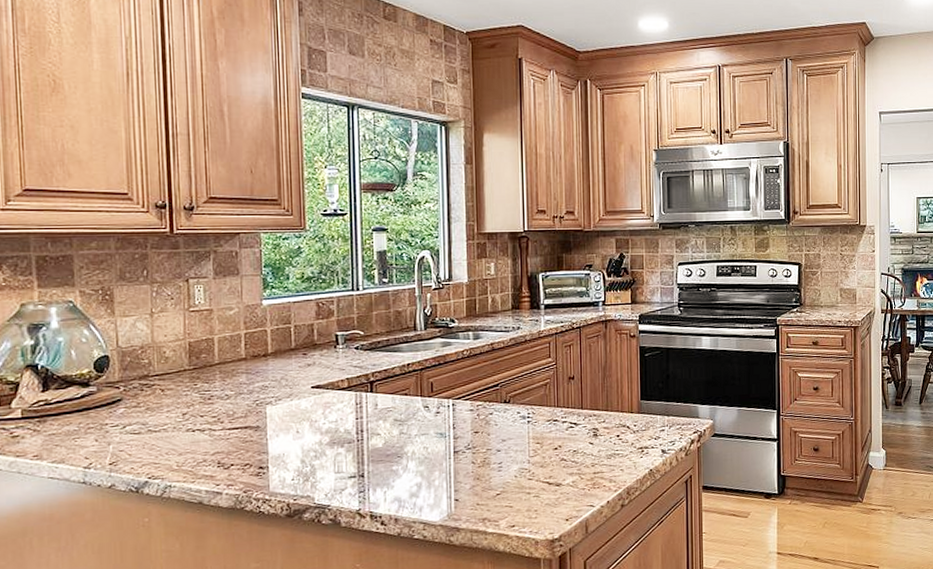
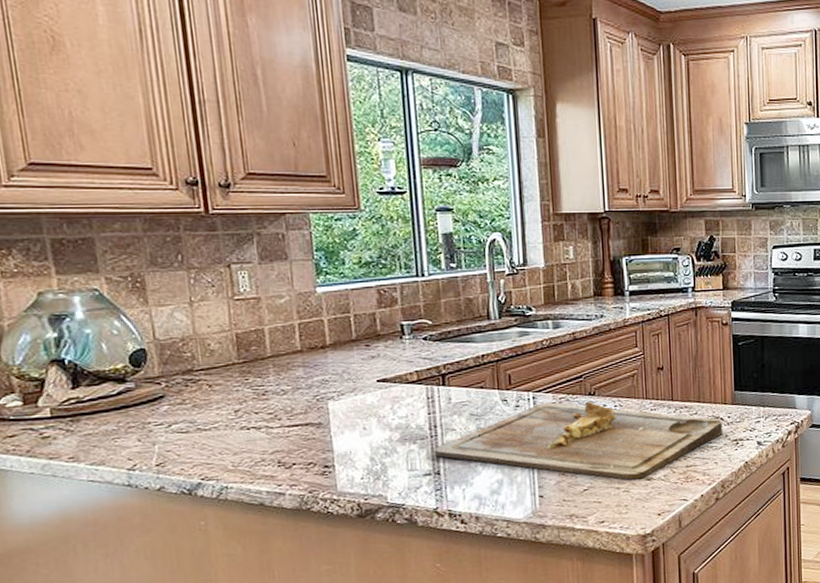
cutting board: none [359,408,629,486] -> present [434,401,723,480]

